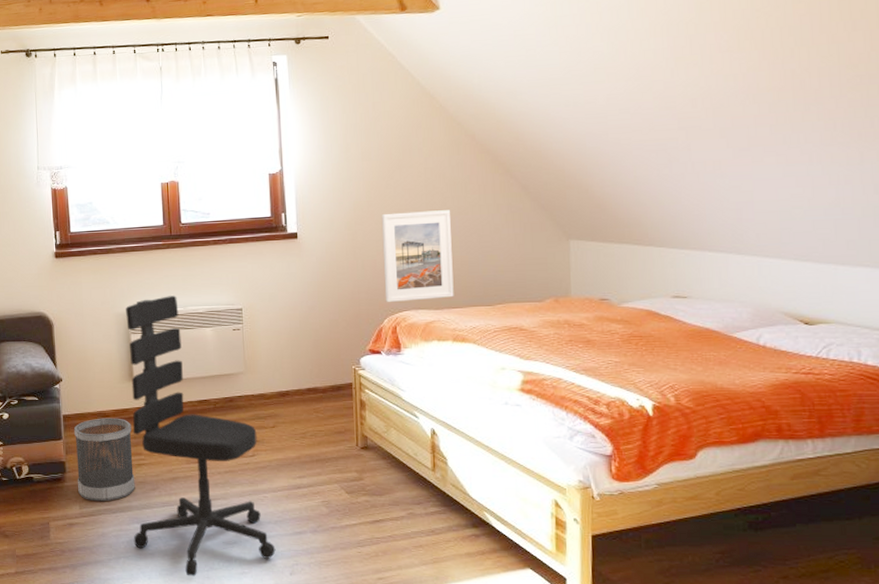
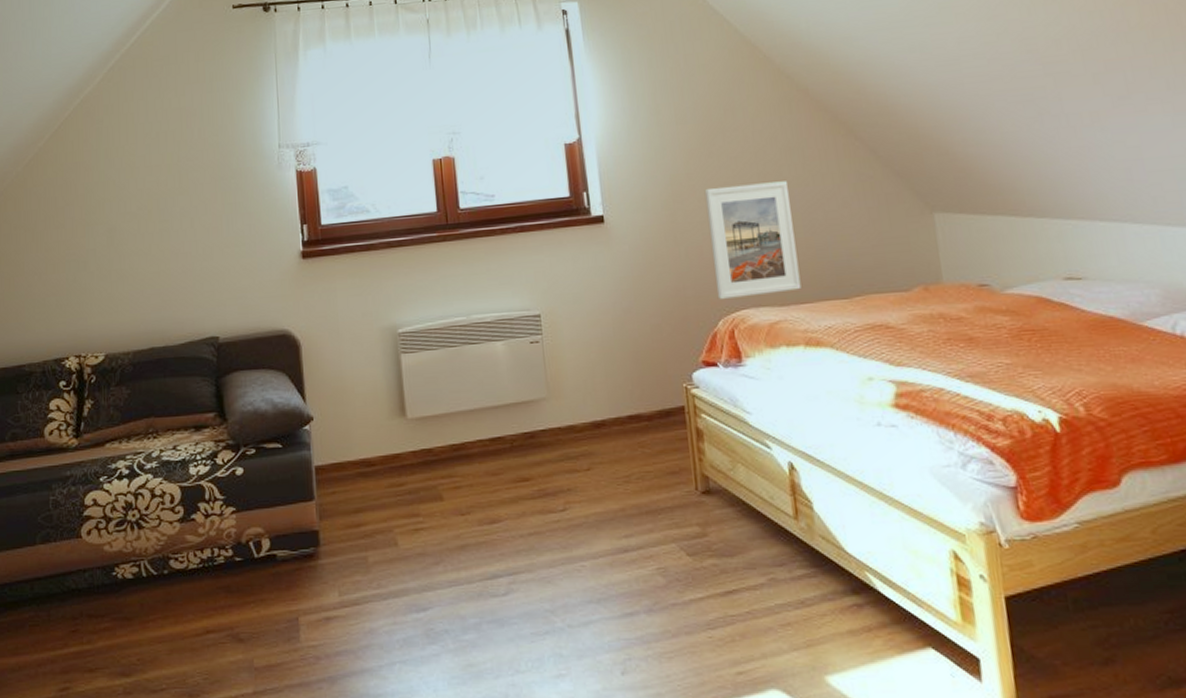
wastebasket: present [74,418,135,502] -> none [330,467,412,585]
office chair: present [126,296,276,577] -> none [393,301,601,685]

